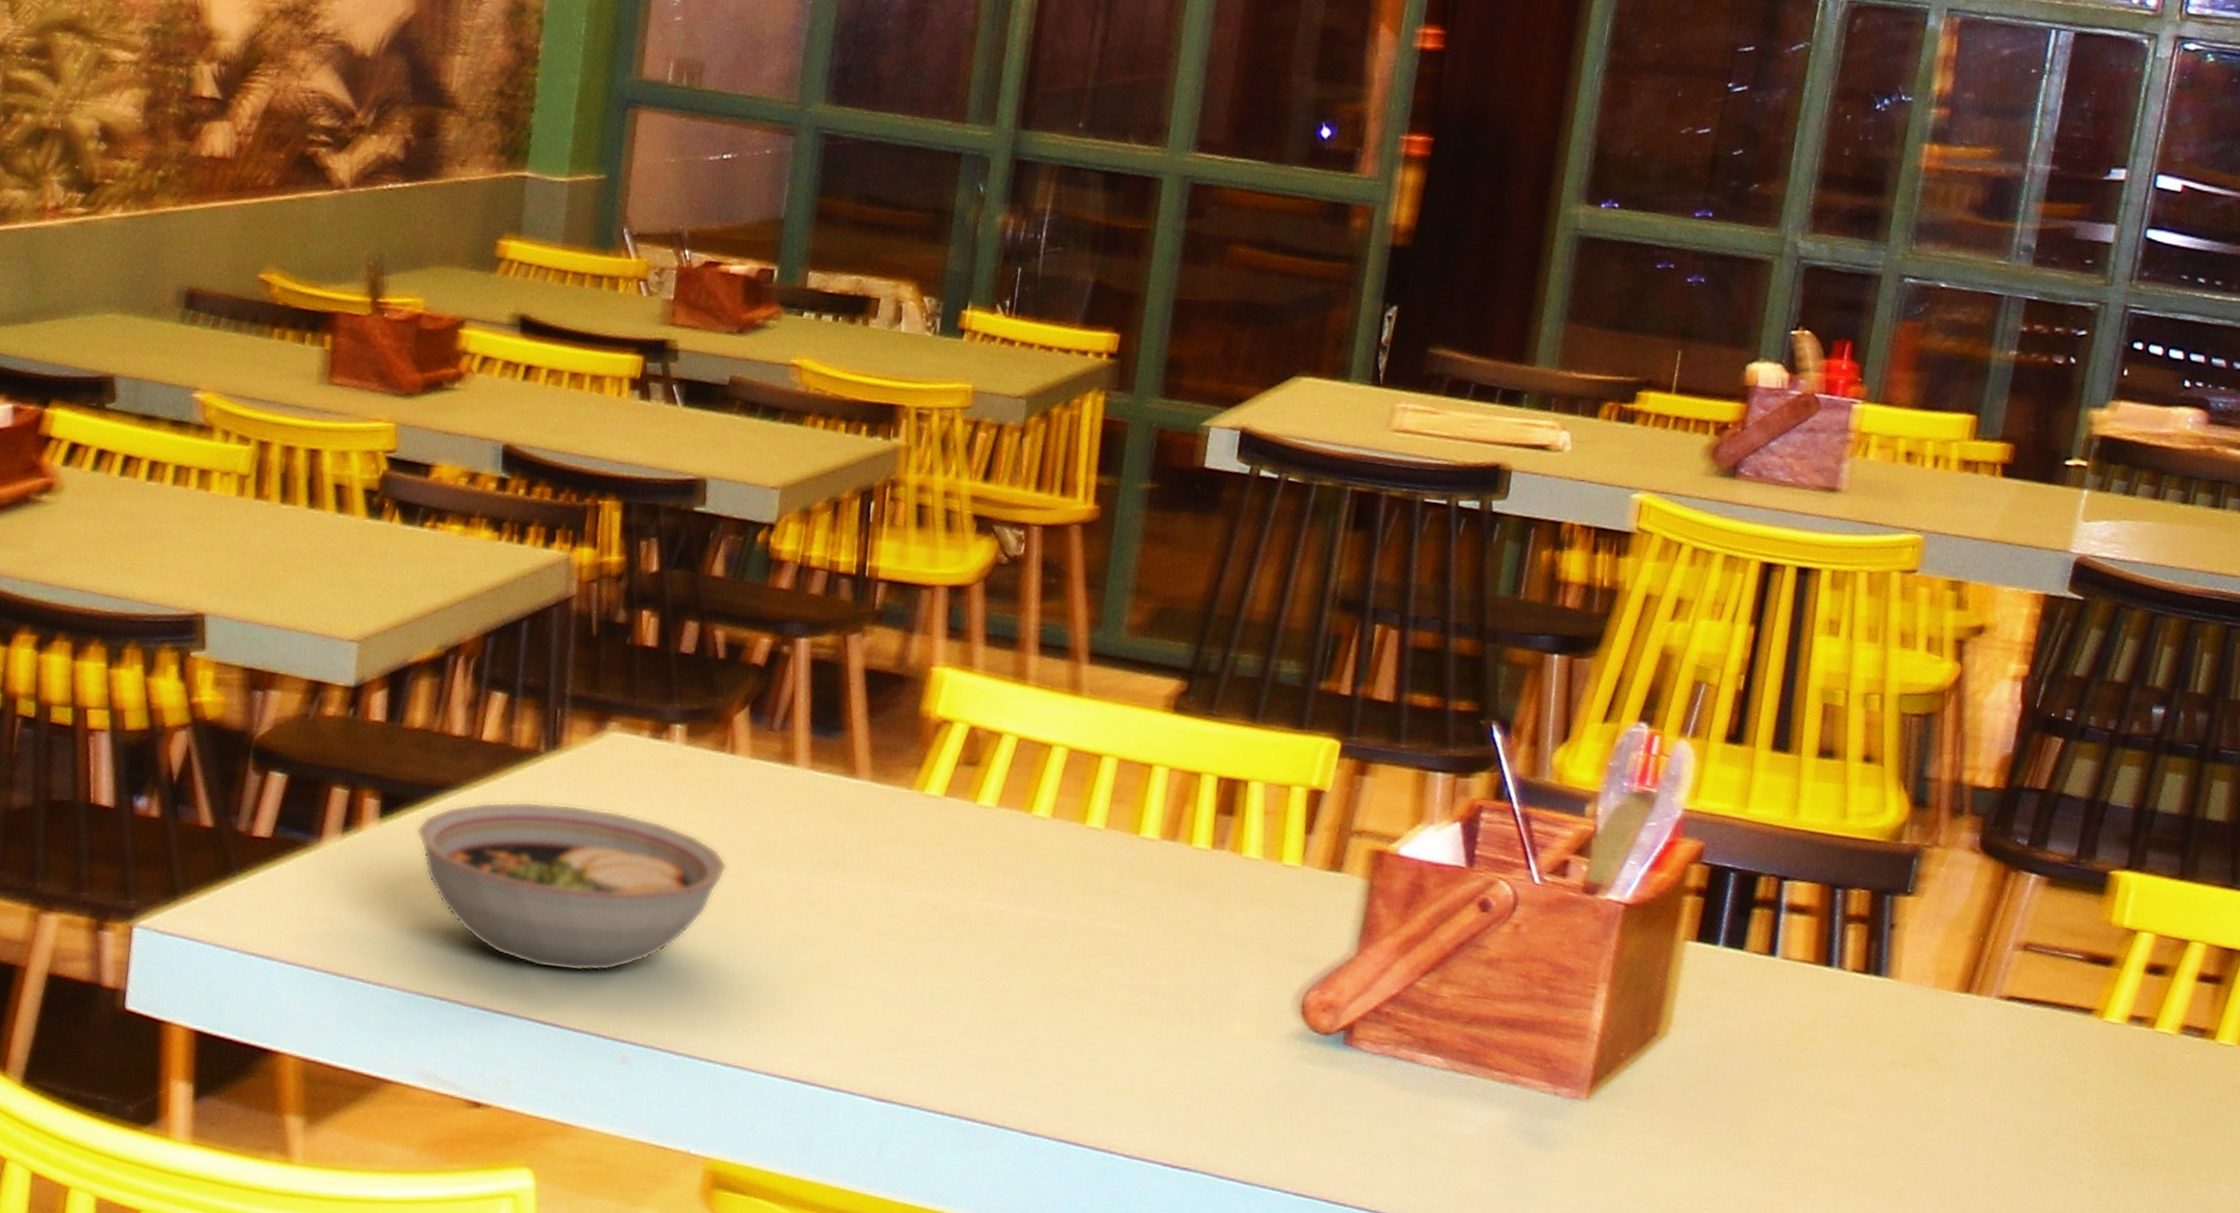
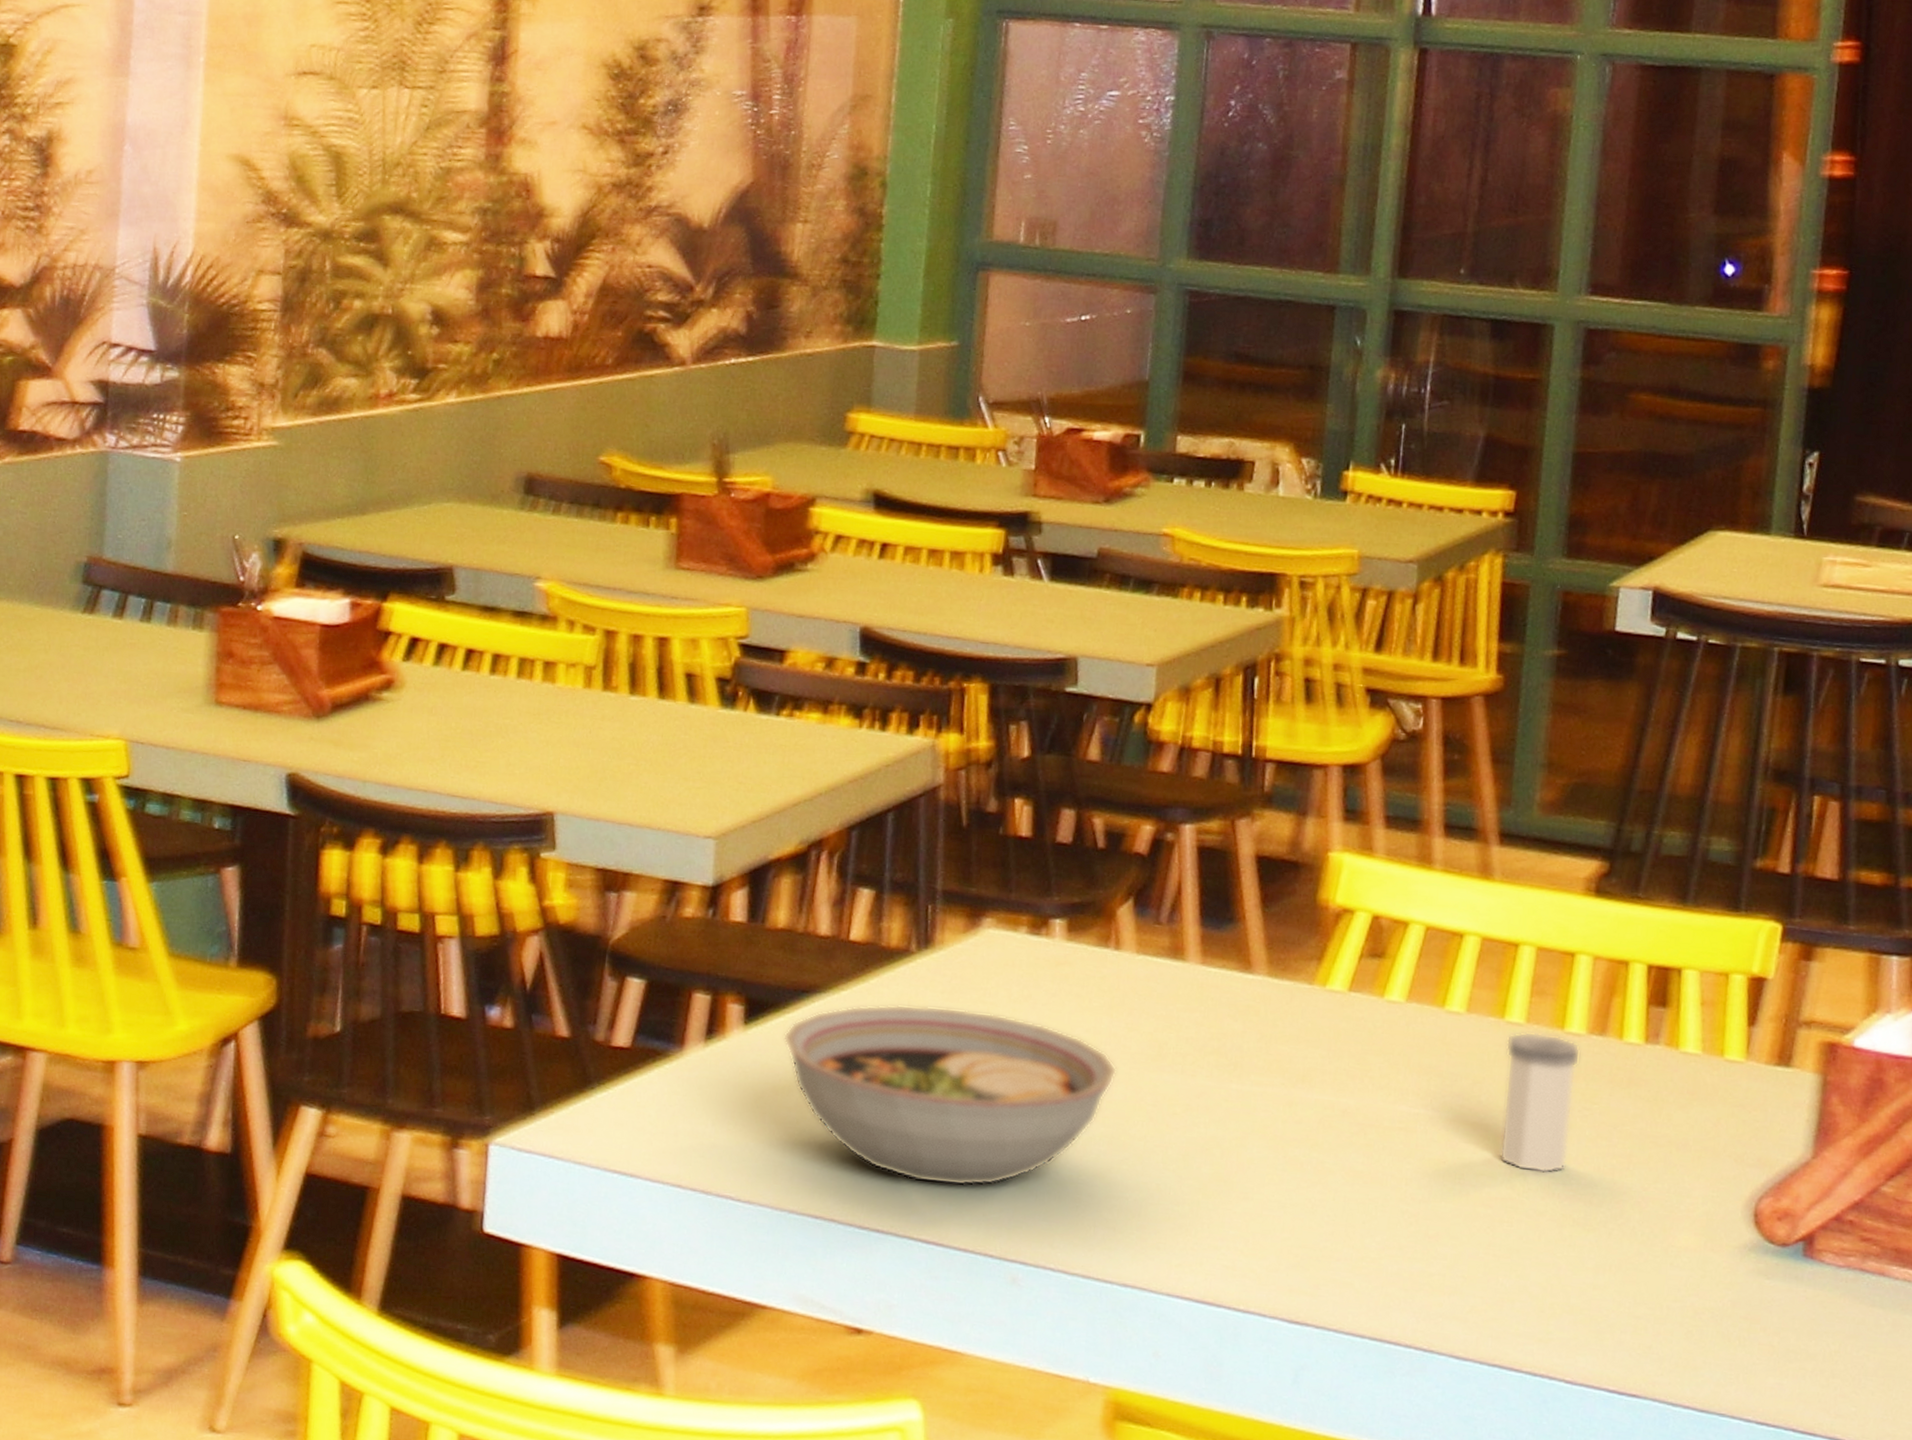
salt shaker: none [1075,836,1154,967] -> present [1499,1031,1581,1174]

